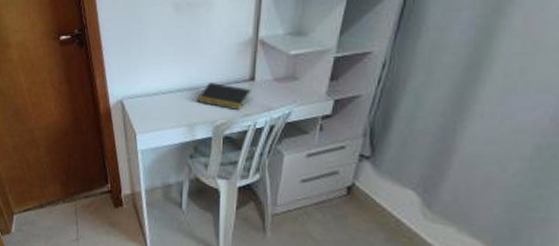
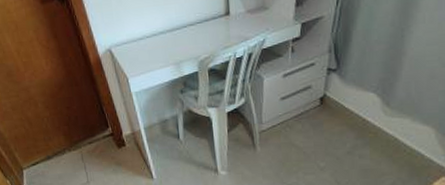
notepad: present [196,81,251,110] -> none [179,20,228,44]

